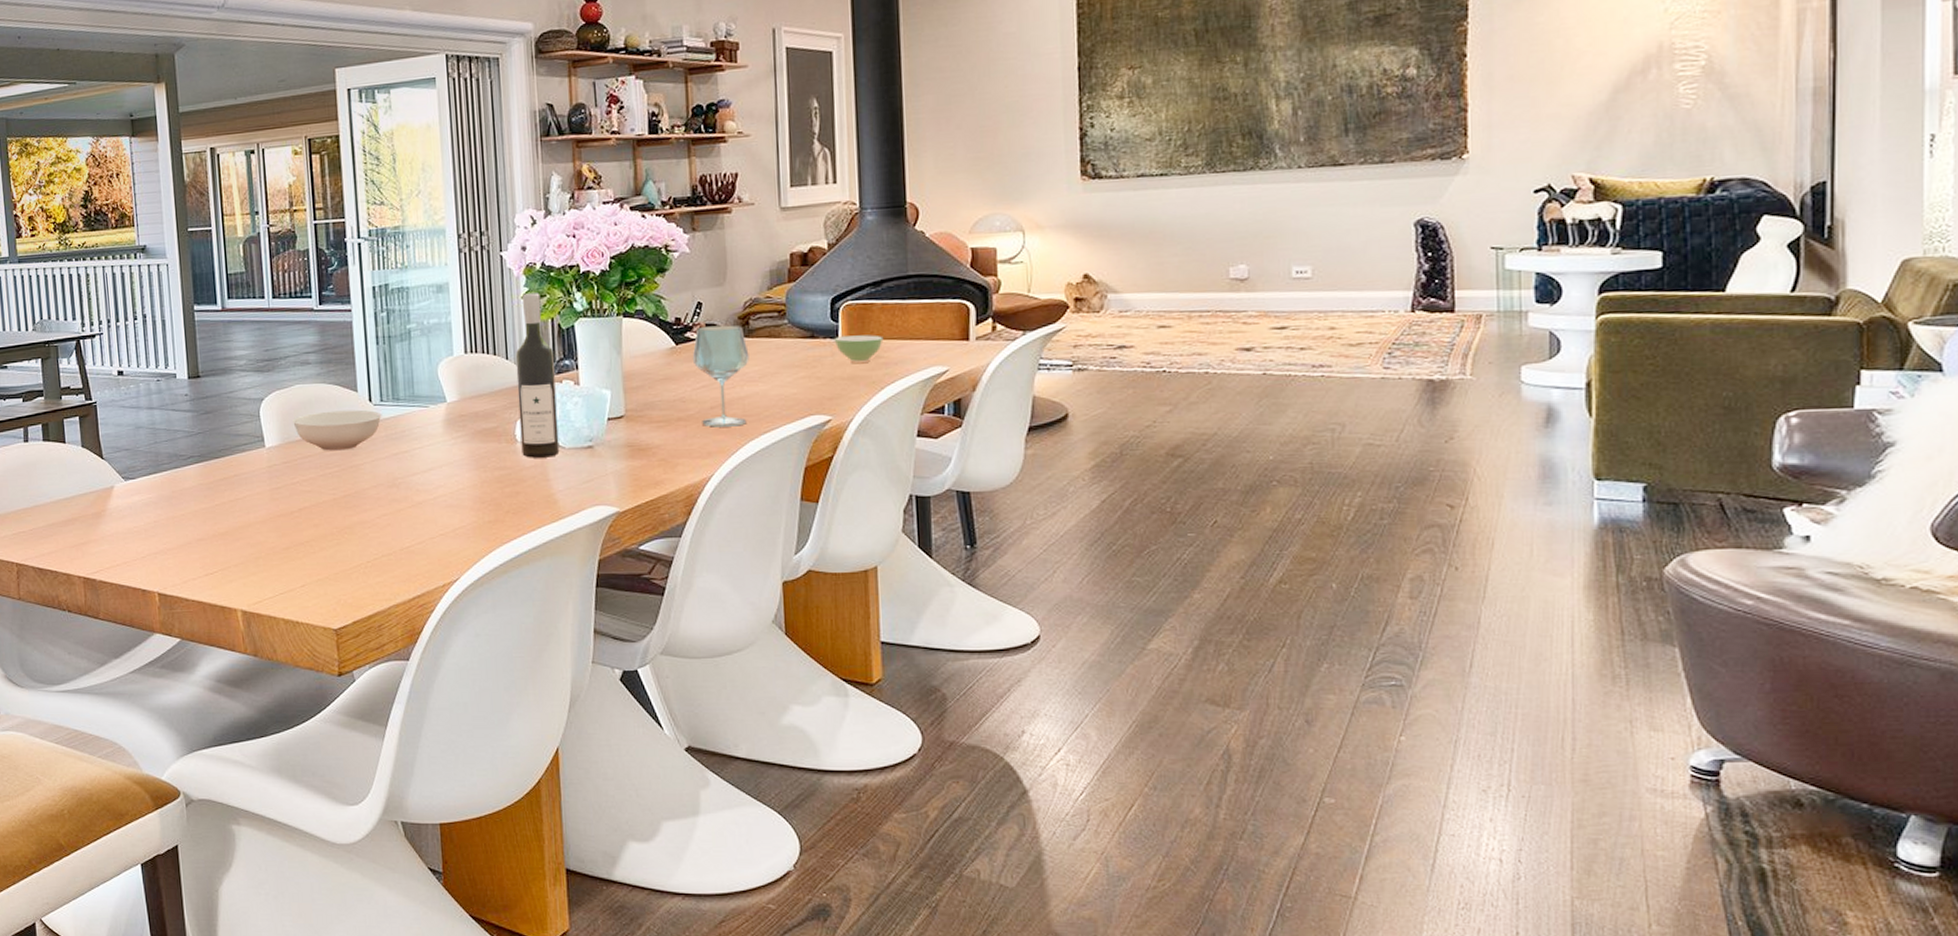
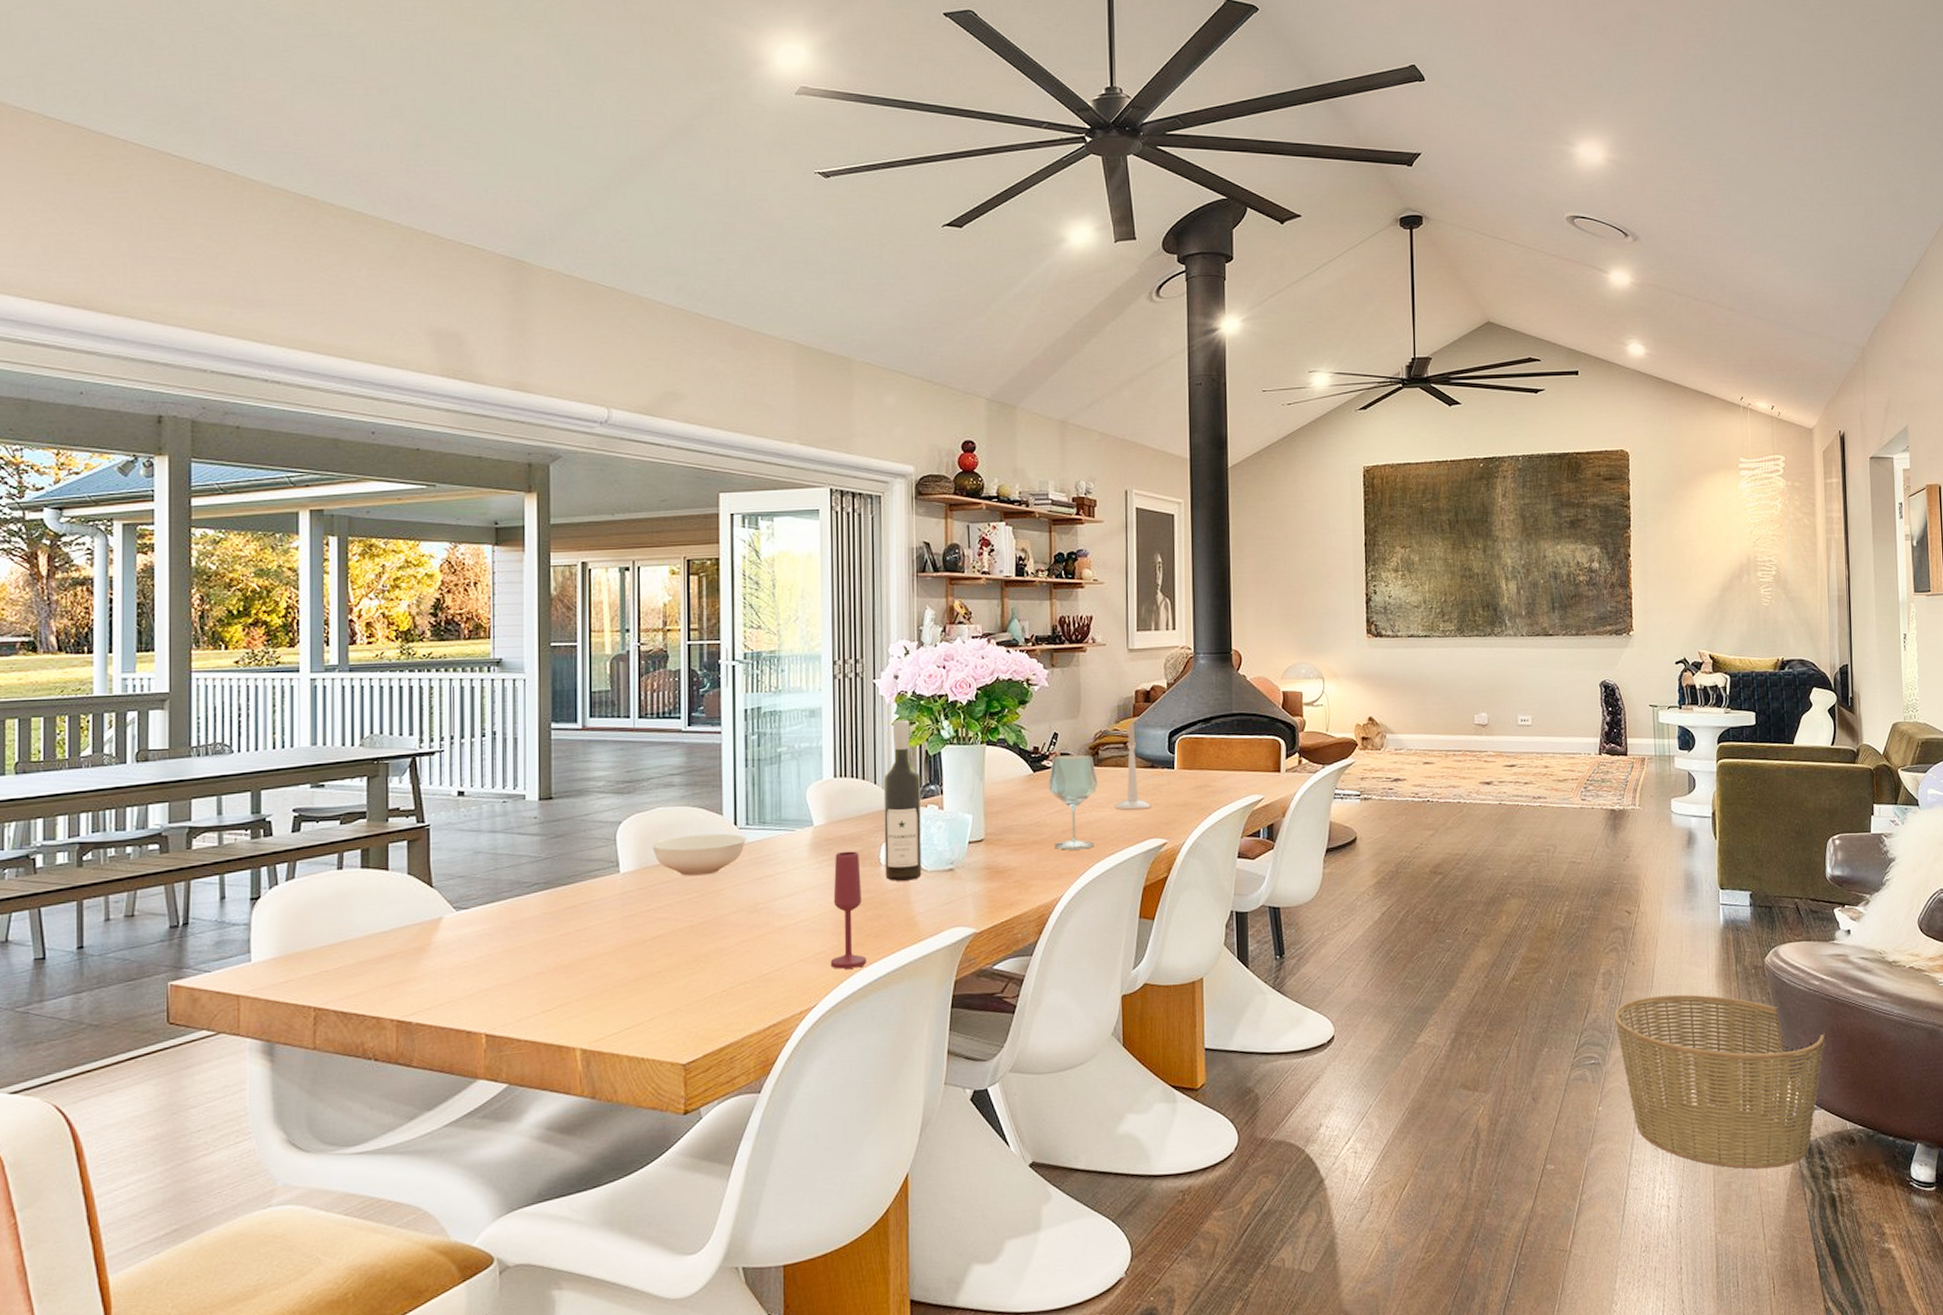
wine glass: none [469,427,508,544] -> present [830,851,867,969]
candlestick: none [769,290,812,386] -> present [1115,724,1151,811]
bowl: present [834,335,884,364] -> none [1170,766,1212,792]
basket: none [1425,608,1759,828] -> present [1613,994,1825,1169]

